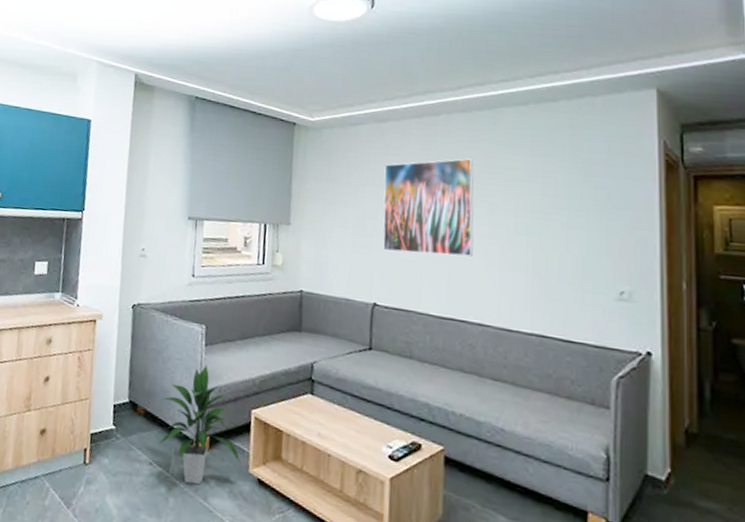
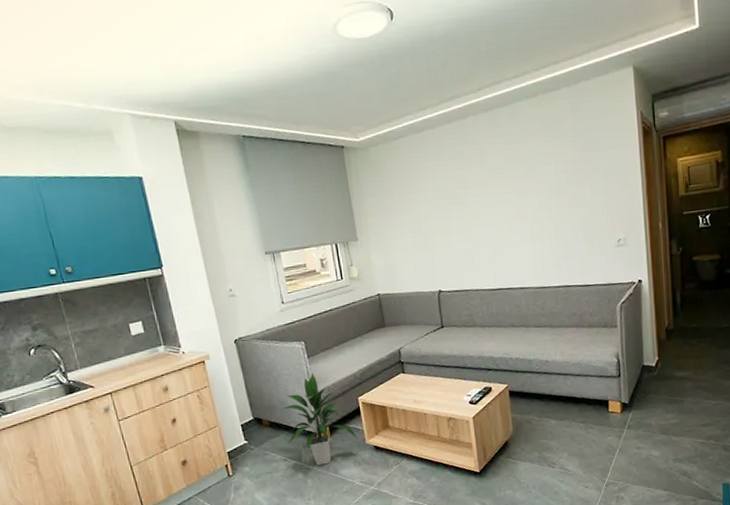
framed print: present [383,158,474,257] -> none [428,153,510,246]

